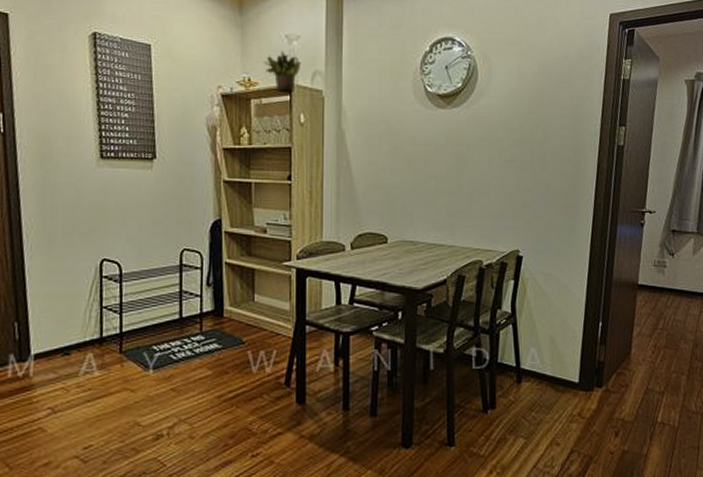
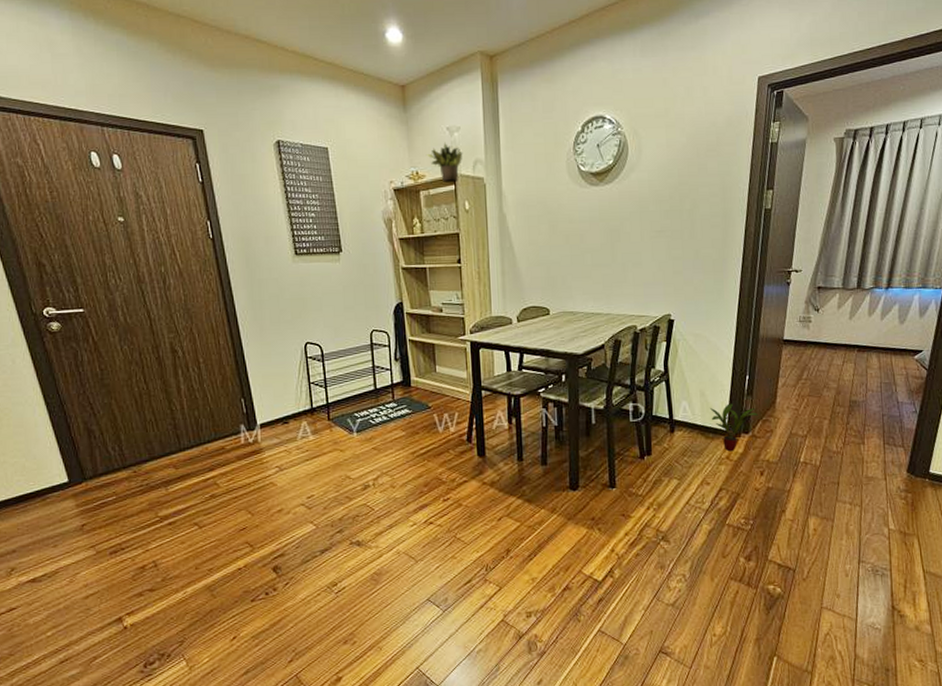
potted plant: none [561,352,612,408] -> present [710,403,758,452]

